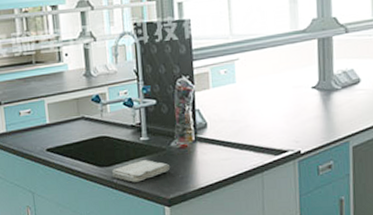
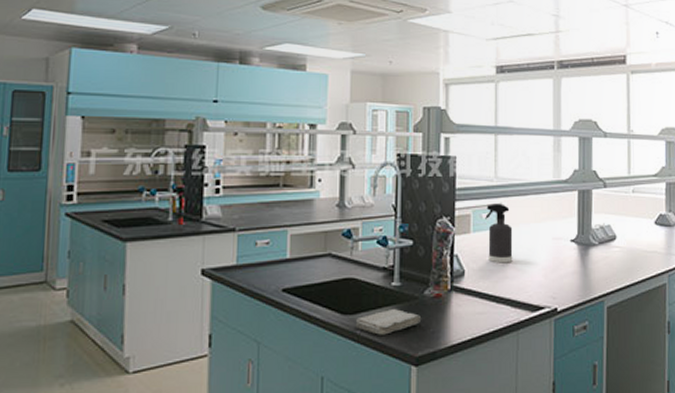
spray bottle: none [223,59,254,114] -> present [485,203,513,263]

